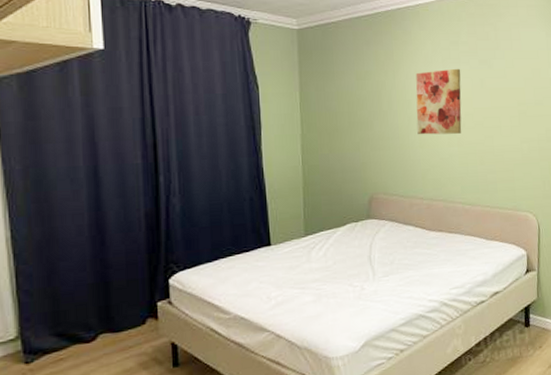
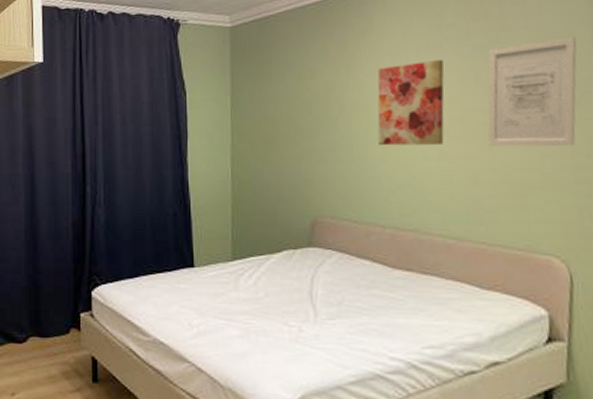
wall art: none [488,58,540,135] -> present [487,38,577,147]

